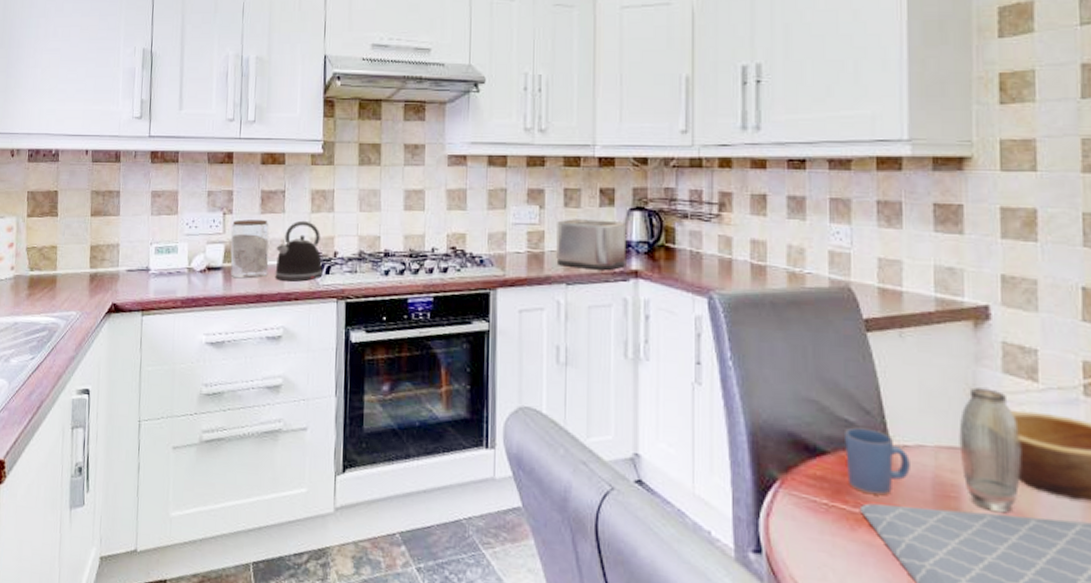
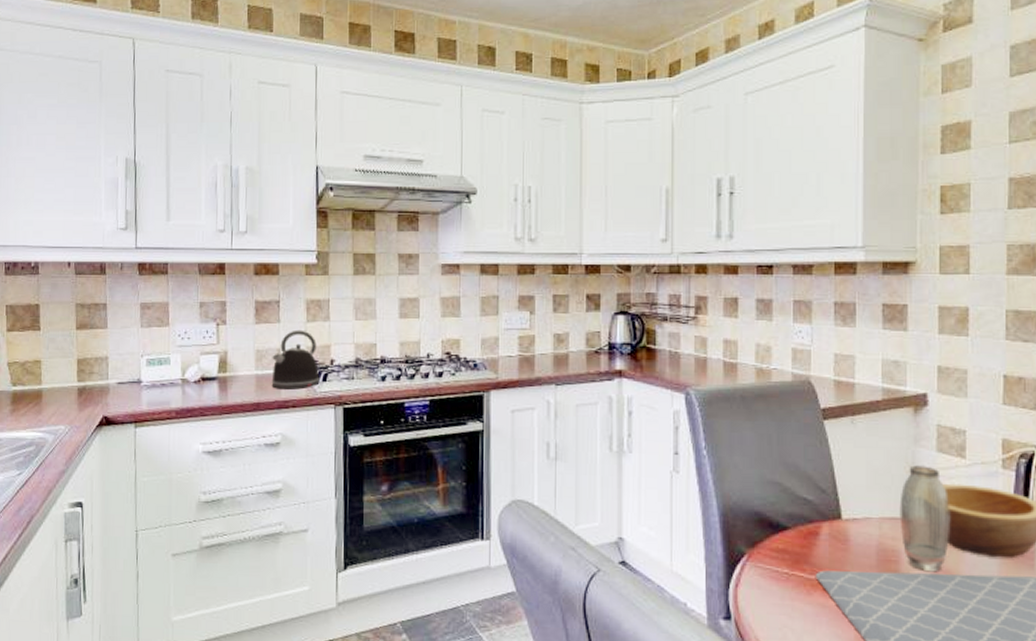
jar: present [230,219,269,279] -> none [225,330,265,388]
toaster: present [556,219,627,271] -> none [546,323,612,372]
mug: present [845,427,910,496] -> none [804,504,858,563]

